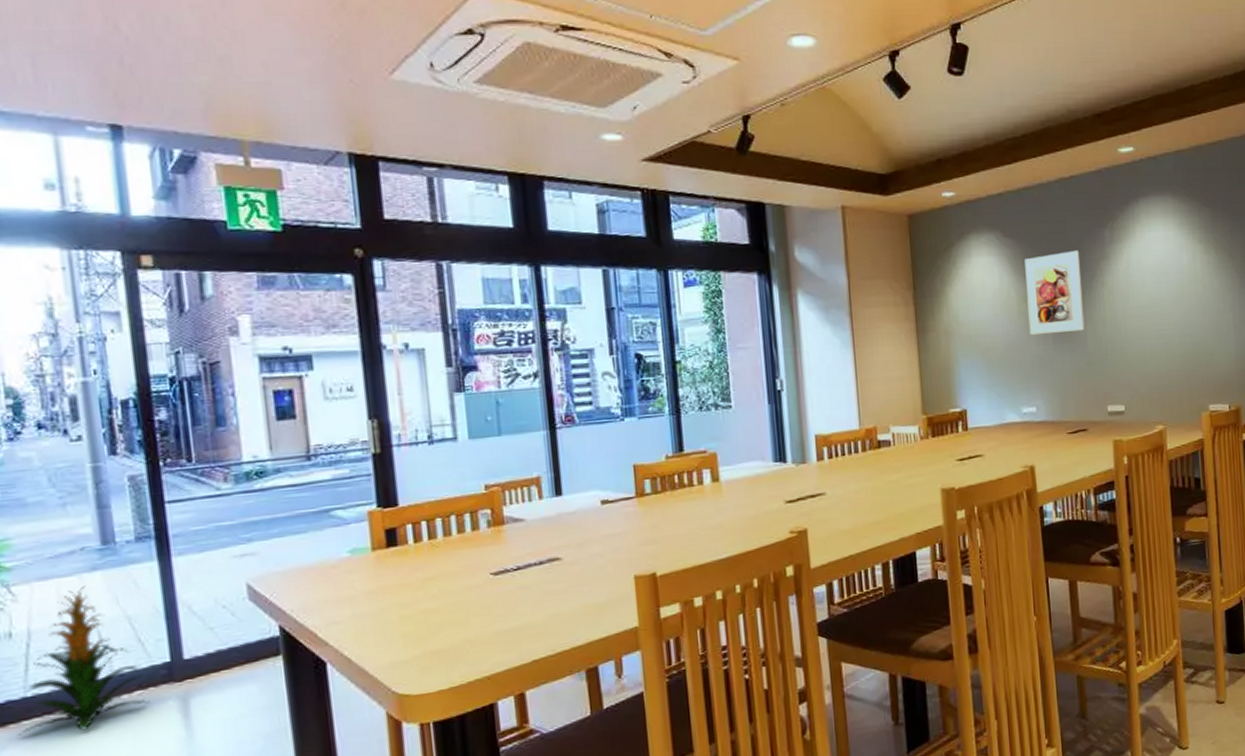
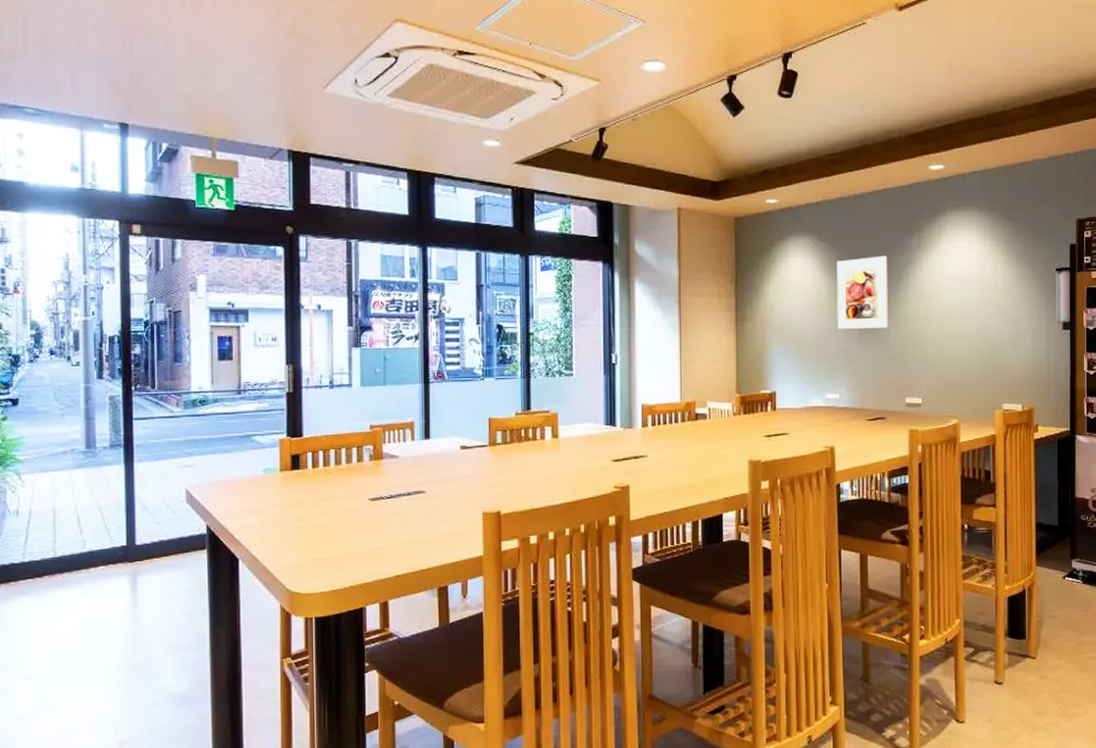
indoor plant: present [18,585,150,736] -> none [16,479,109,593]

